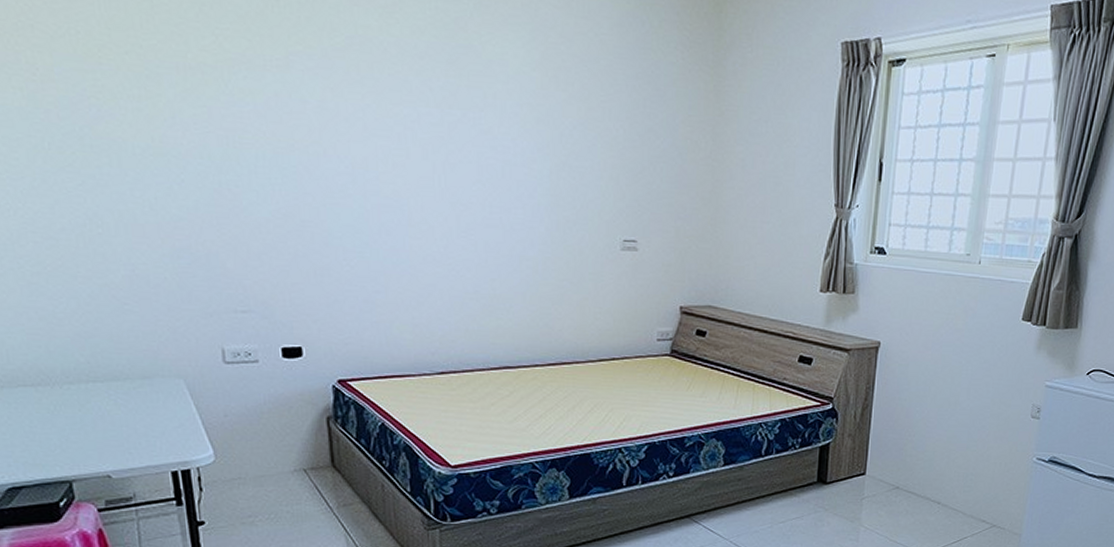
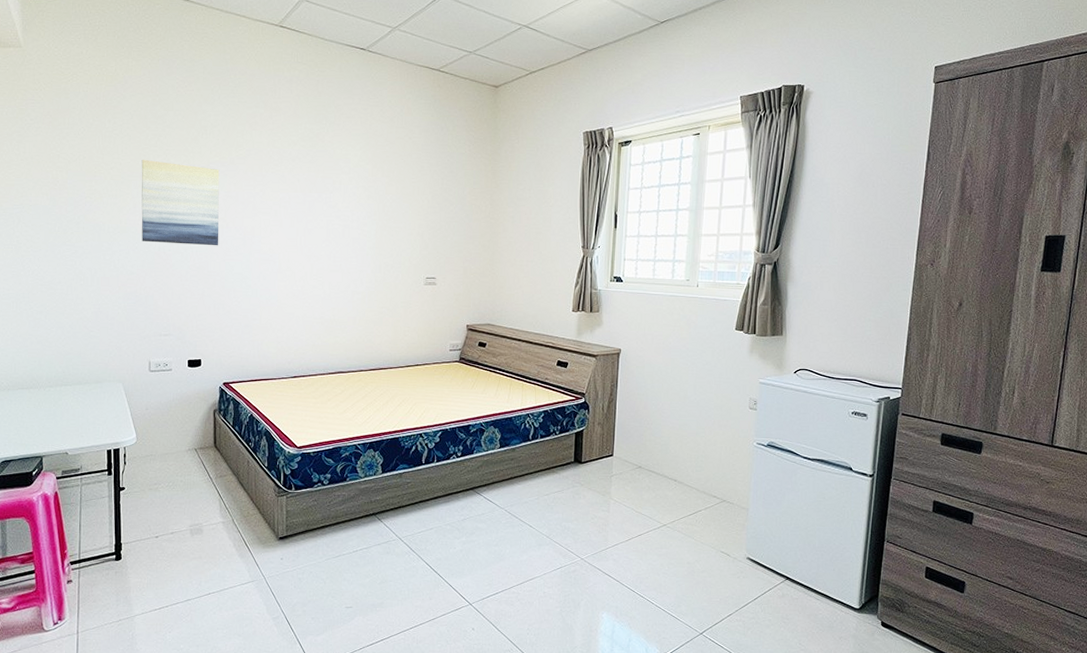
wall art: none [175,40,314,183] -> present [141,159,220,246]

